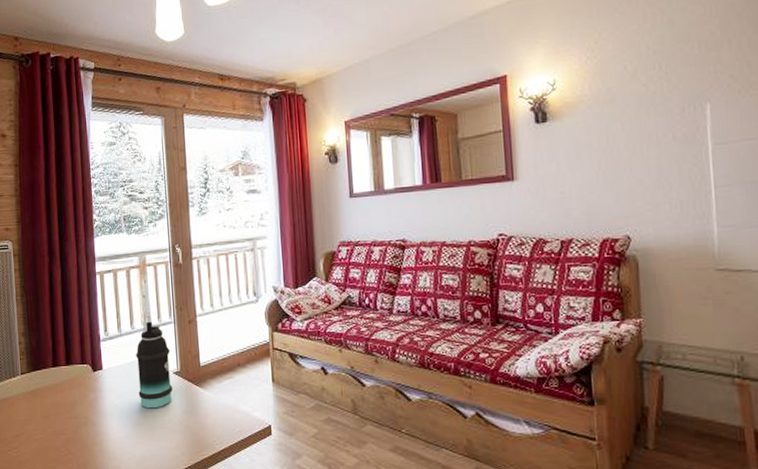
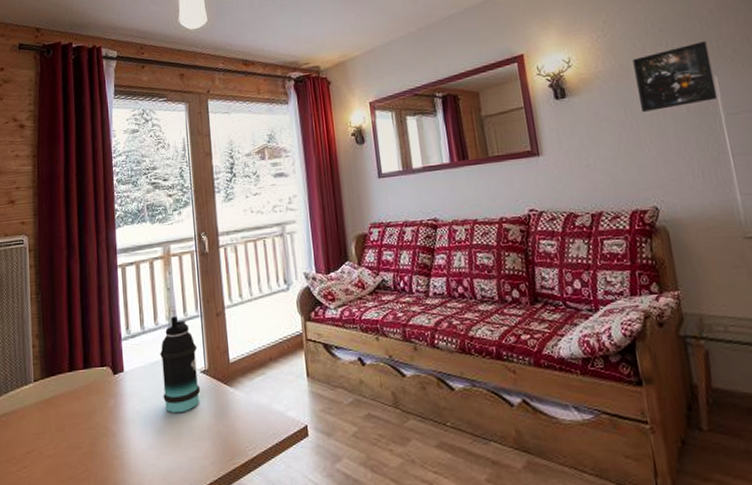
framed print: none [621,65,708,140] -> present [632,41,718,113]

